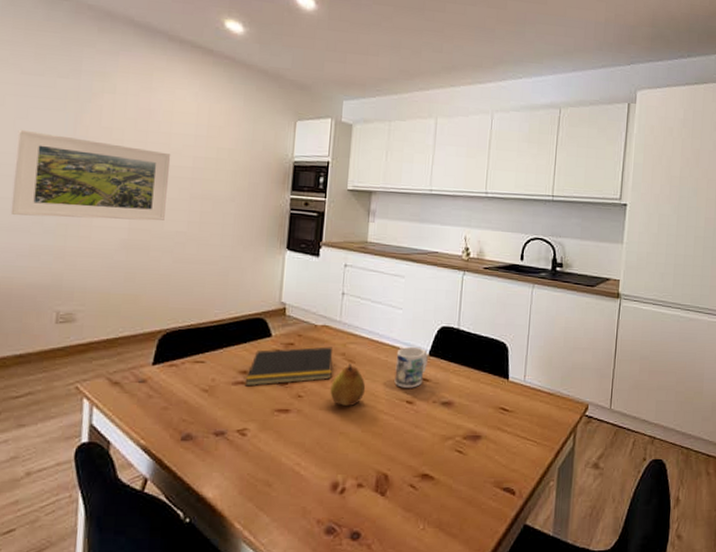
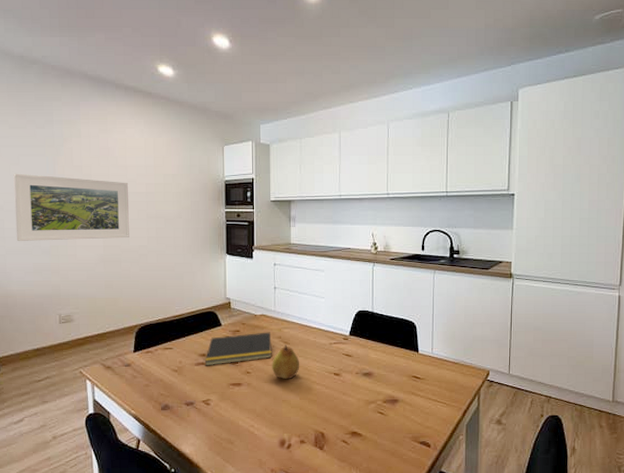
mug: present [394,346,428,388] -> none [323,328,349,363]

